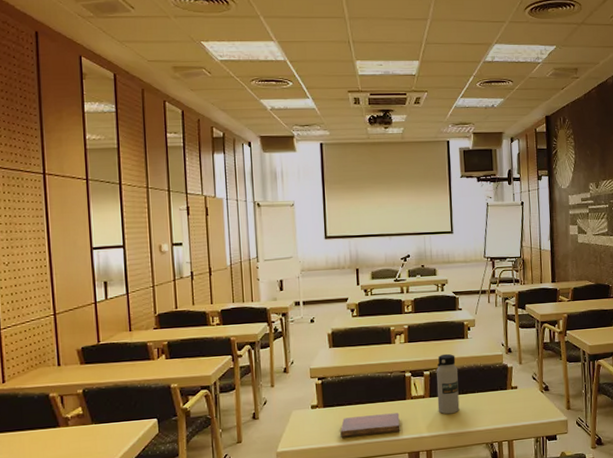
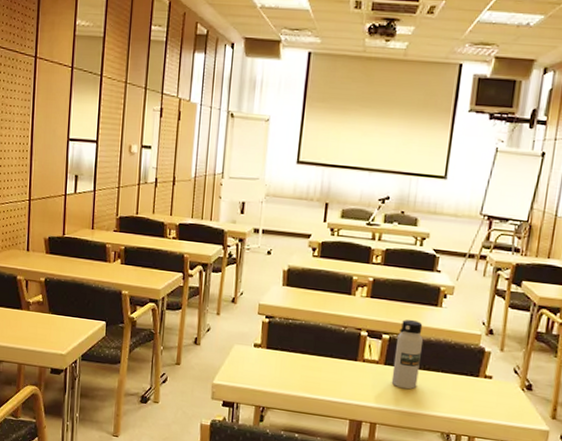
notebook: present [340,413,400,437] -> none [280,365,347,395]

